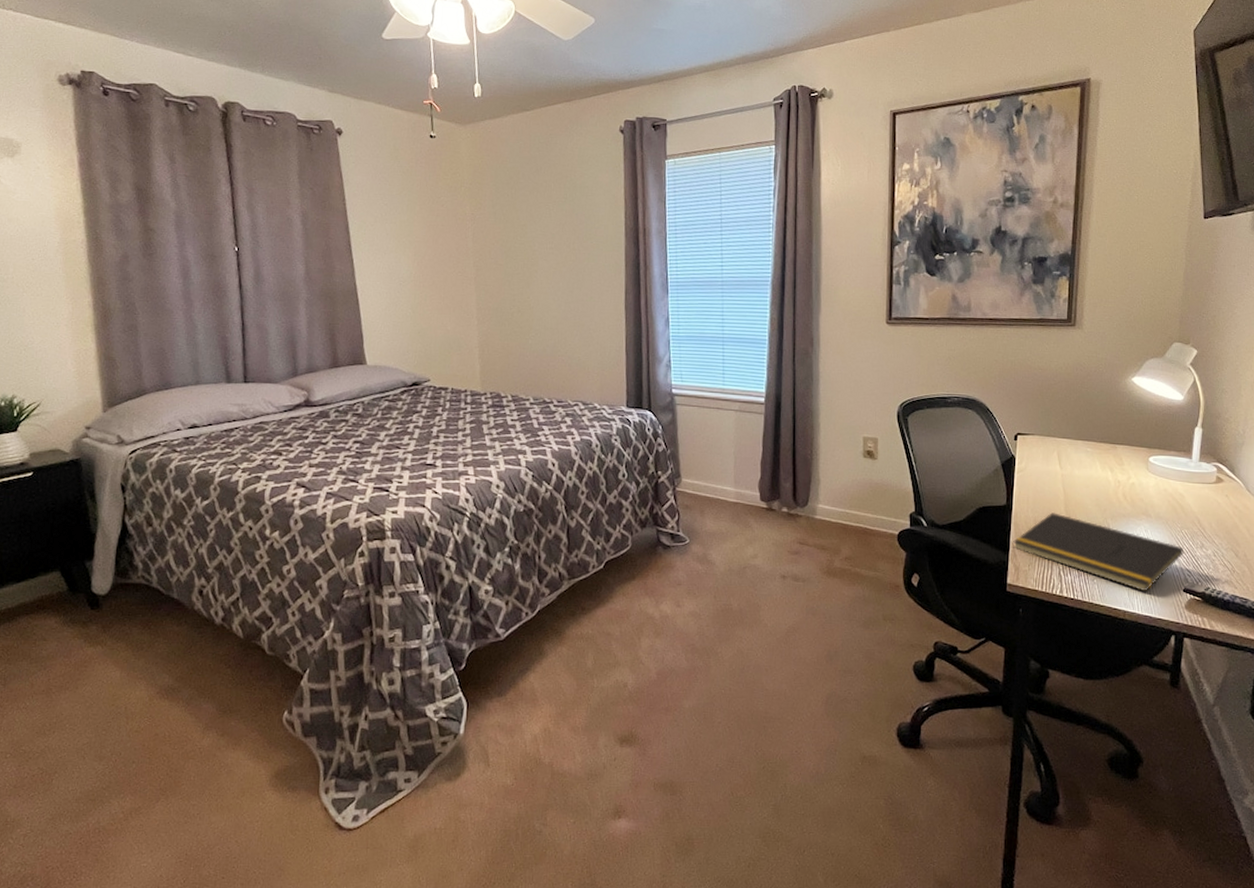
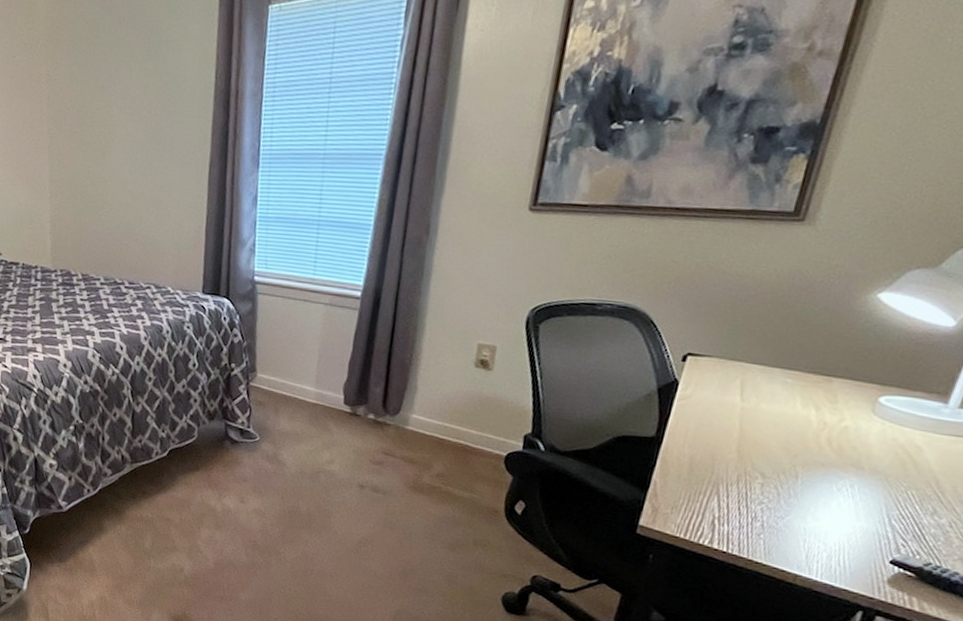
notepad: present [1013,513,1183,592] -> none [654,451,904,557]

